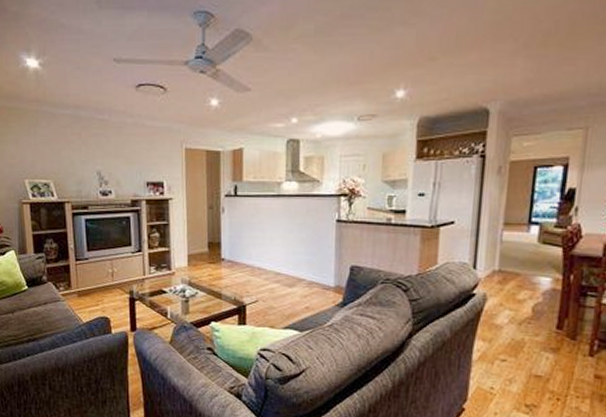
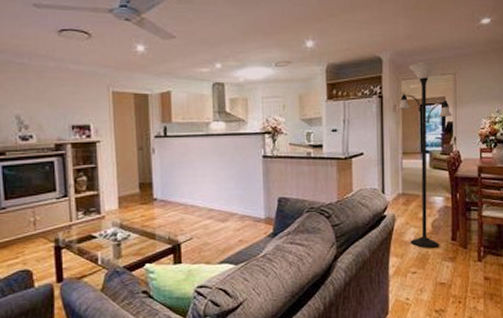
floor lamp: none [502,113,577,335] -> present [398,61,453,248]

